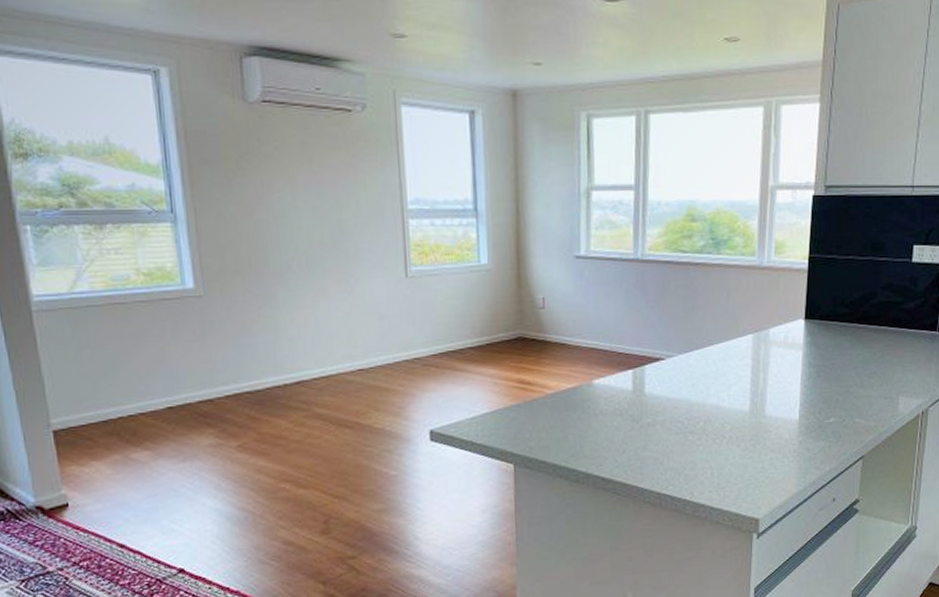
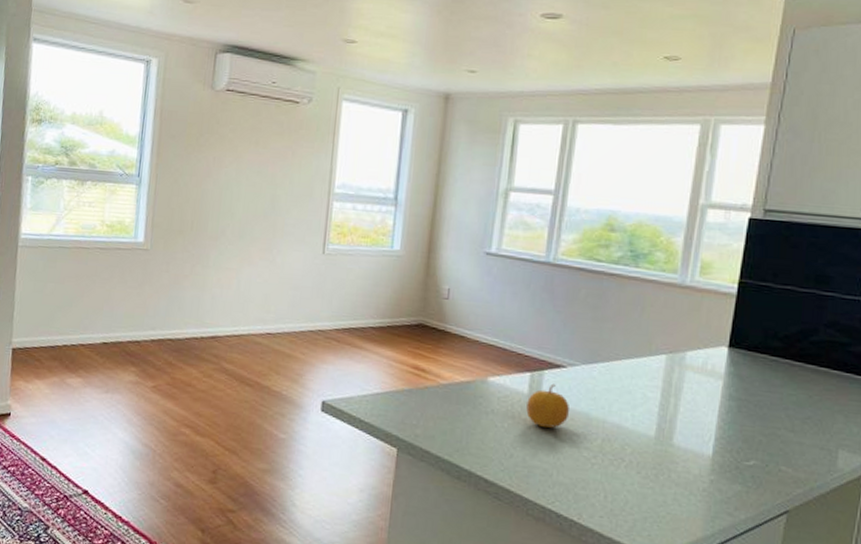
fruit: none [632,377,672,419] -> present [526,383,569,428]

